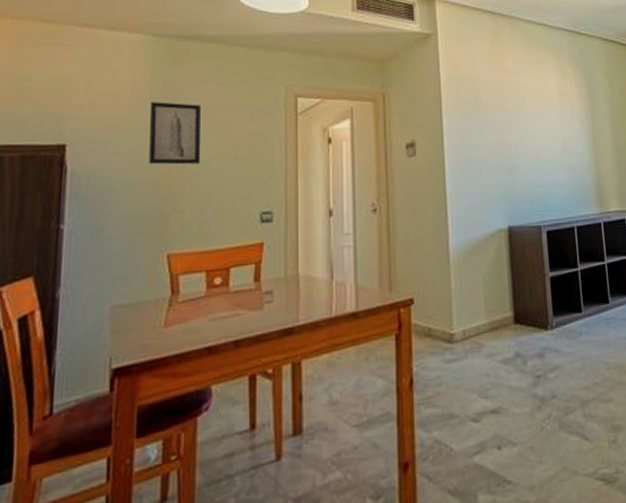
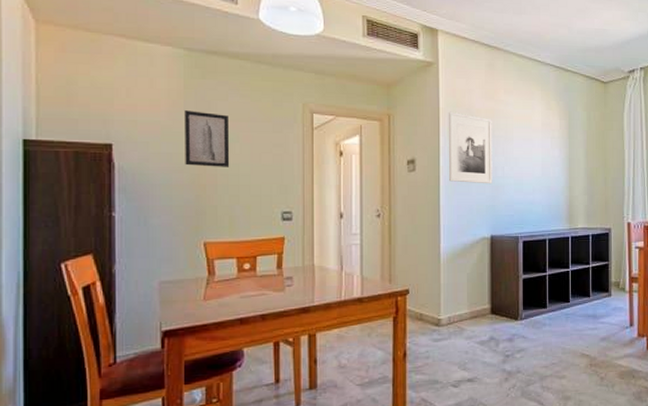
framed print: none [450,86,506,166] -> present [448,111,493,184]

